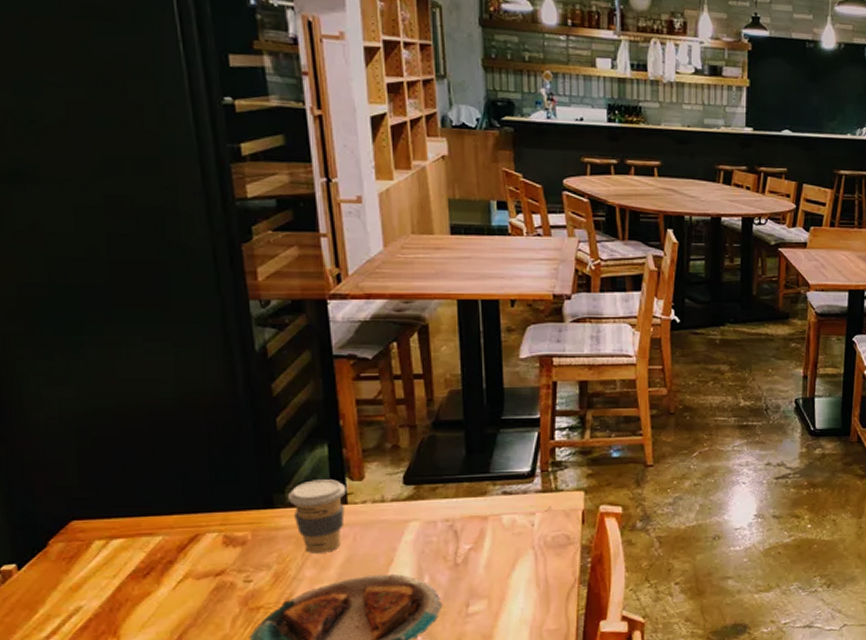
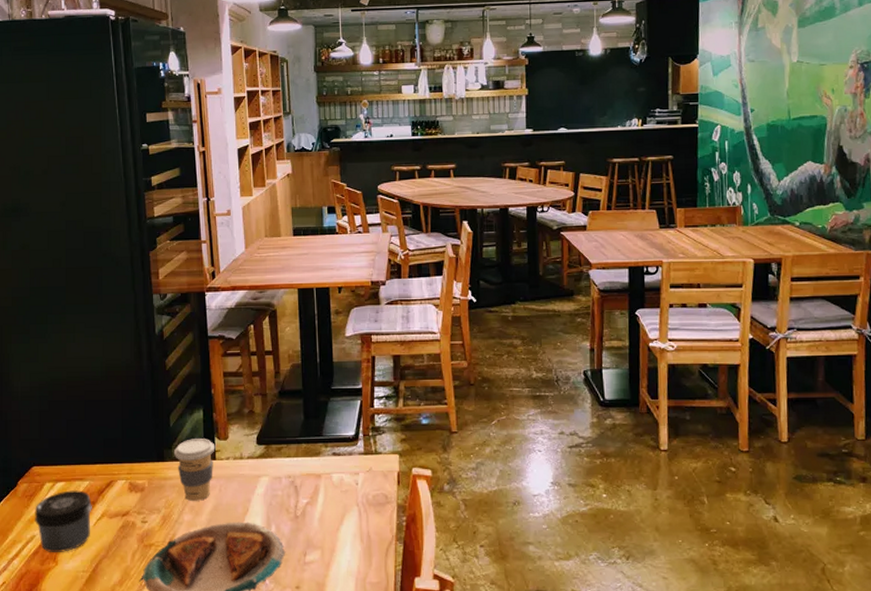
jar: none [79,548,169,626] -> present [35,490,92,552]

